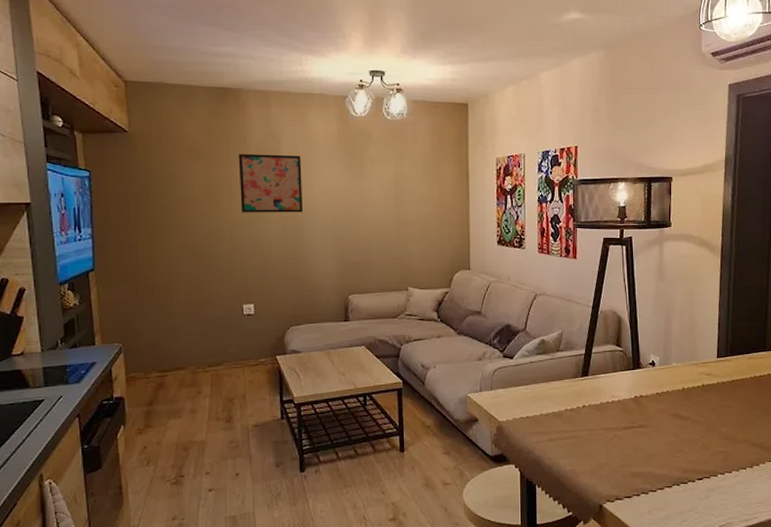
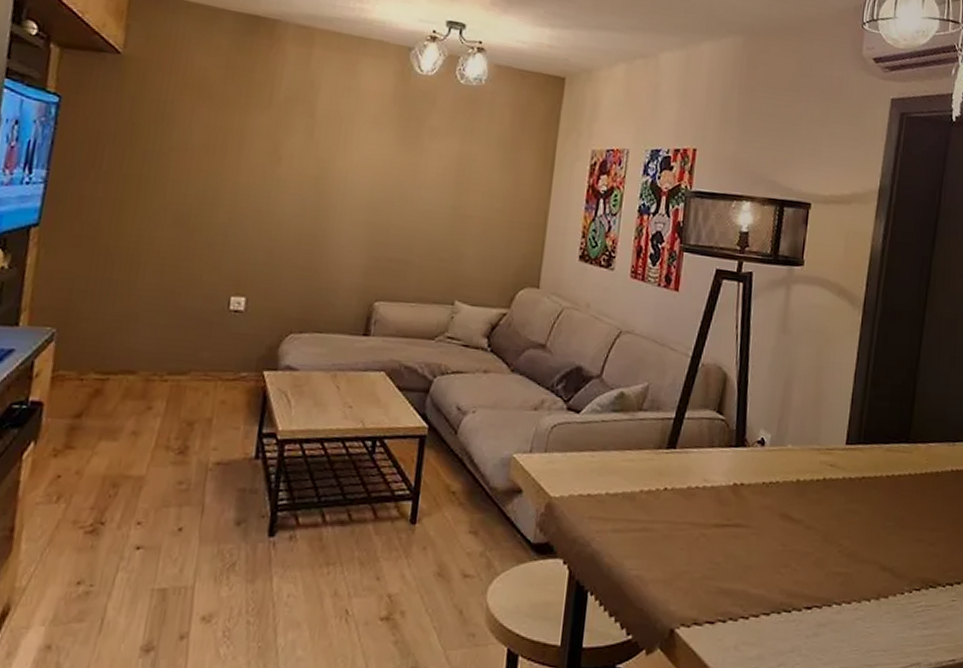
wall art: present [238,153,303,213] -> none [250,100,342,186]

